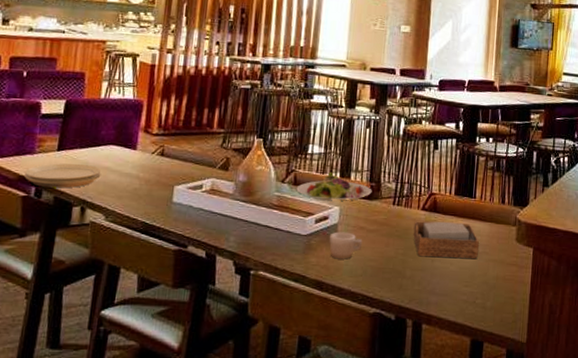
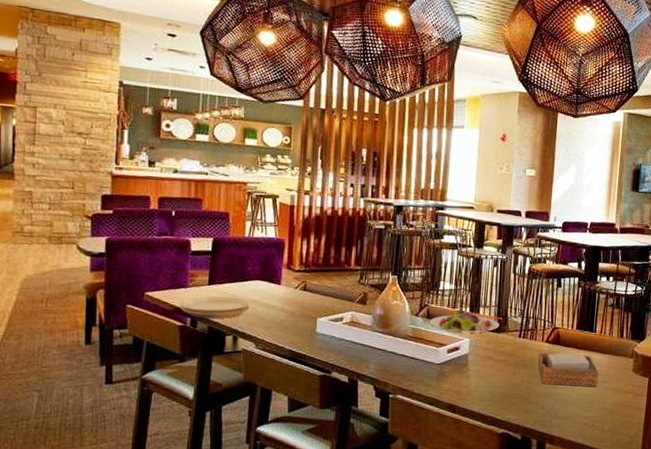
cup: present [329,231,363,260] -> none [460,361,492,386]

